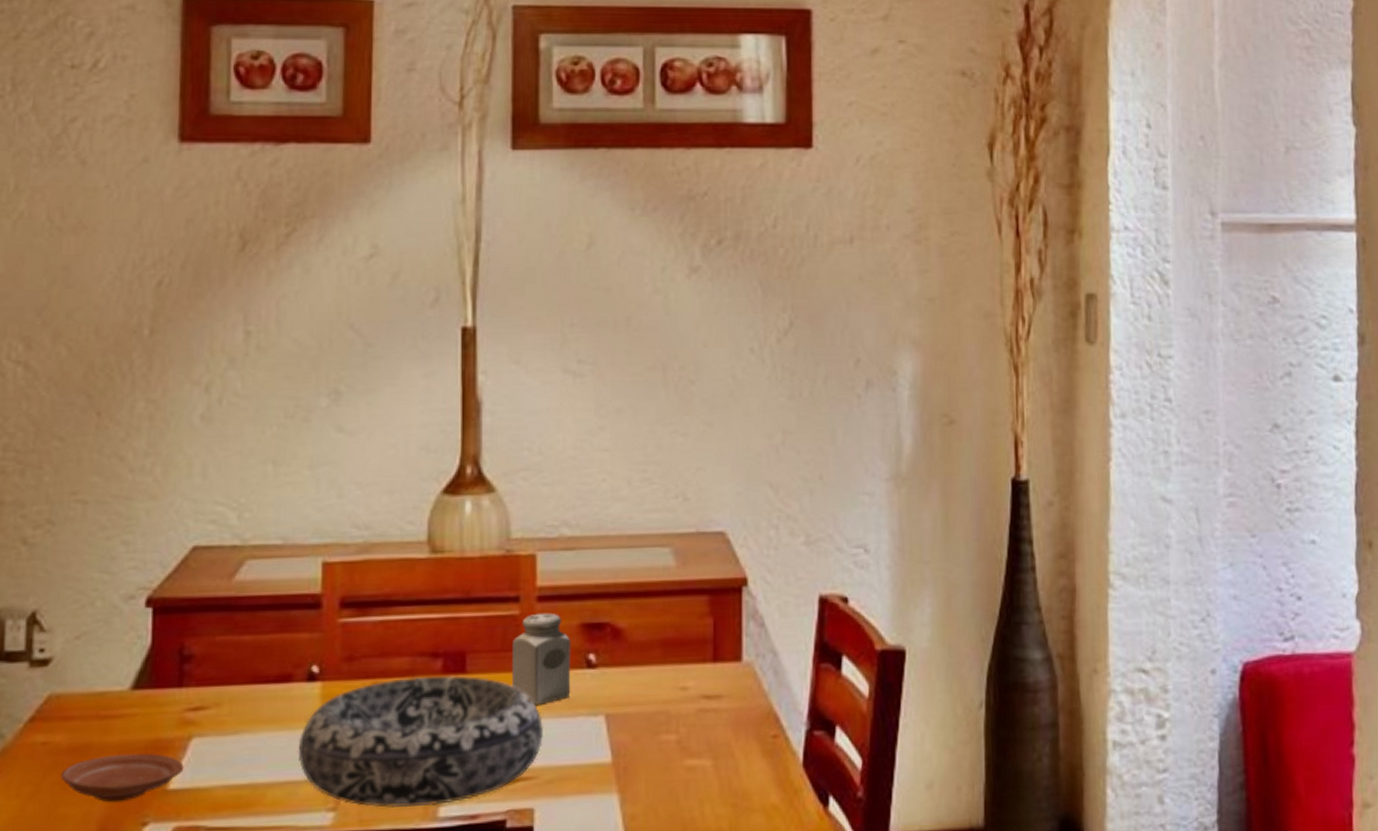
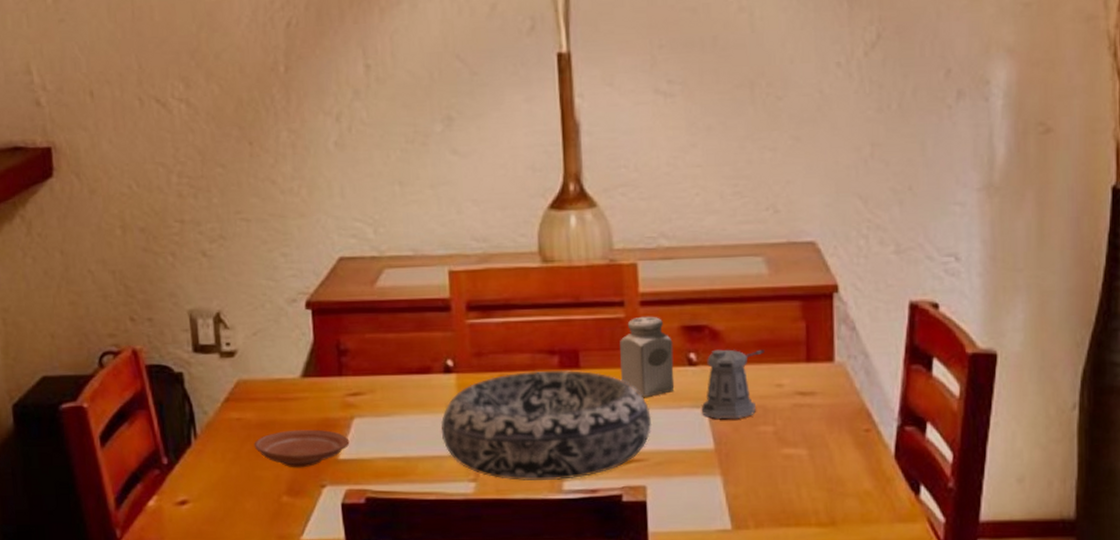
pepper shaker: none [599,648,669,728] -> present [701,349,765,420]

